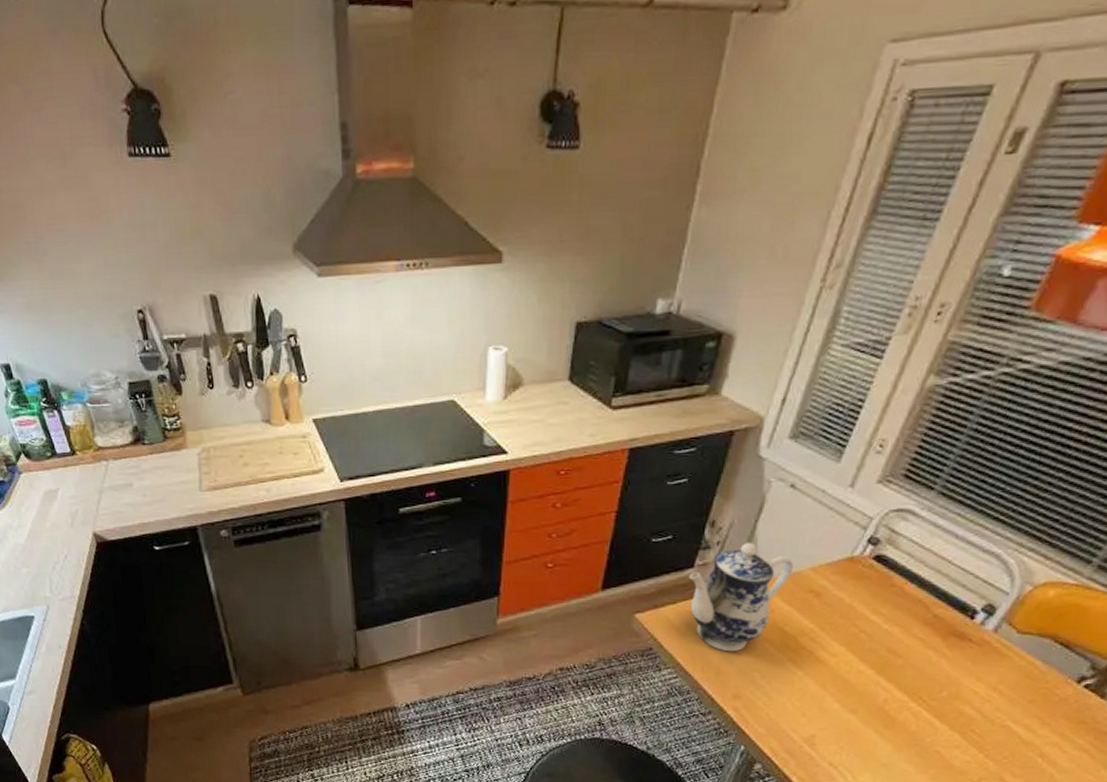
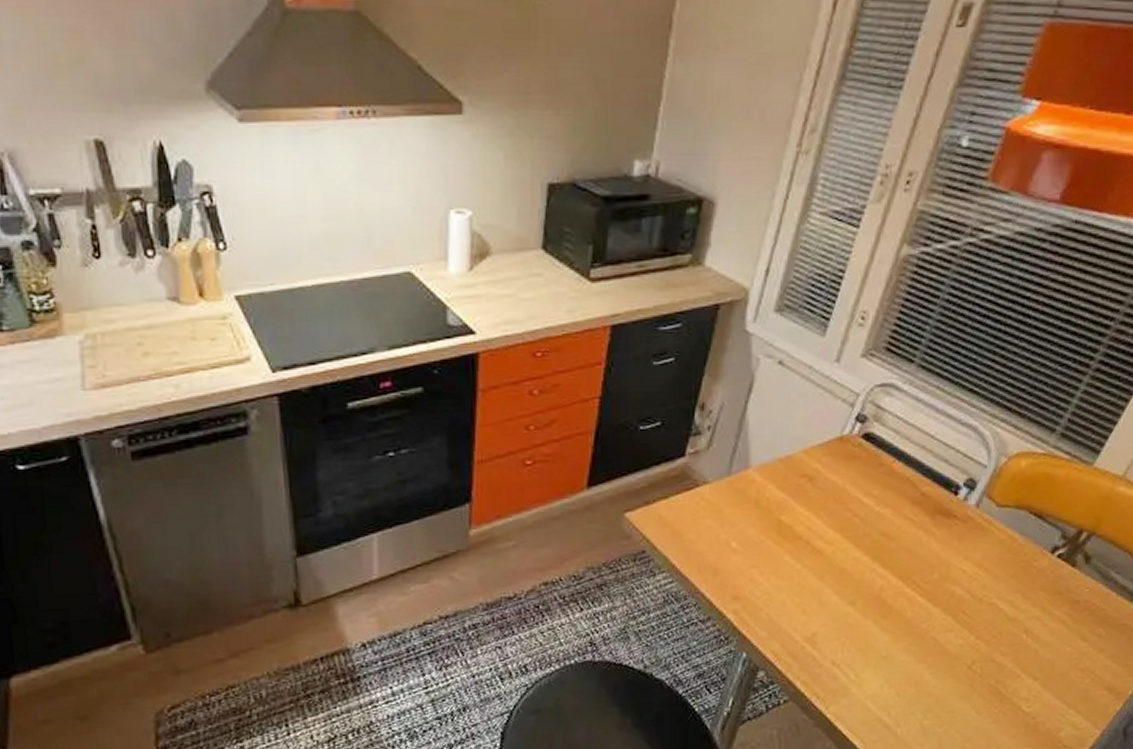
teapot: present [688,542,794,652] -> none [680,425,786,549]

